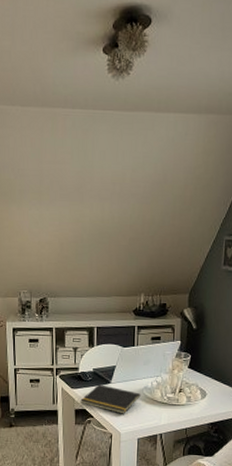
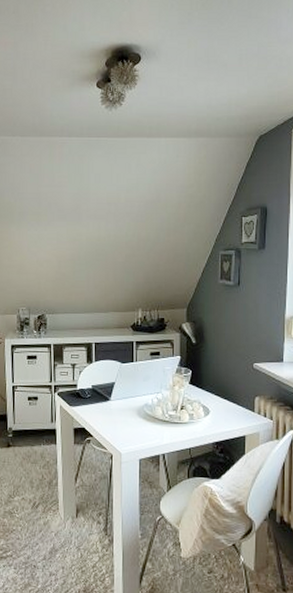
notepad: present [81,384,141,414] -> none [79,402,141,433]

